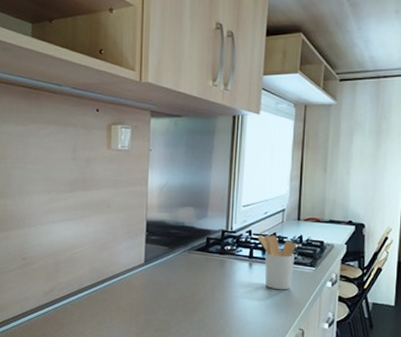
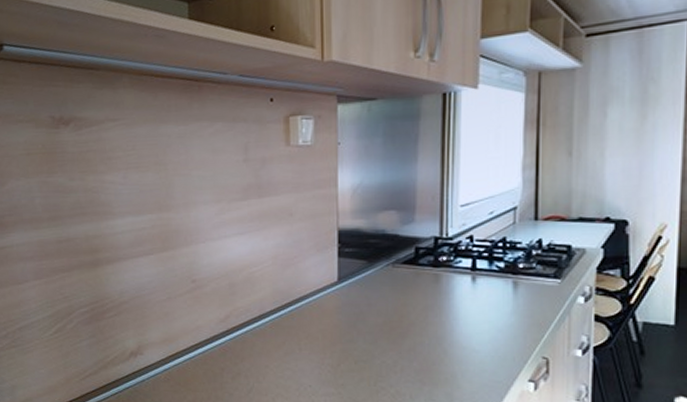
utensil holder: present [257,234,296,290] -> none [481,240,534,309]

